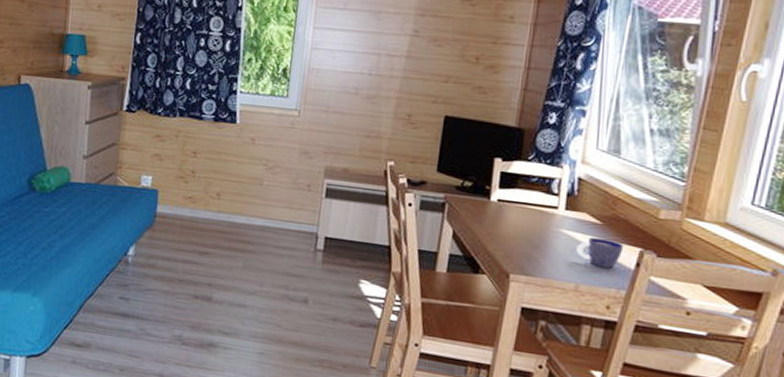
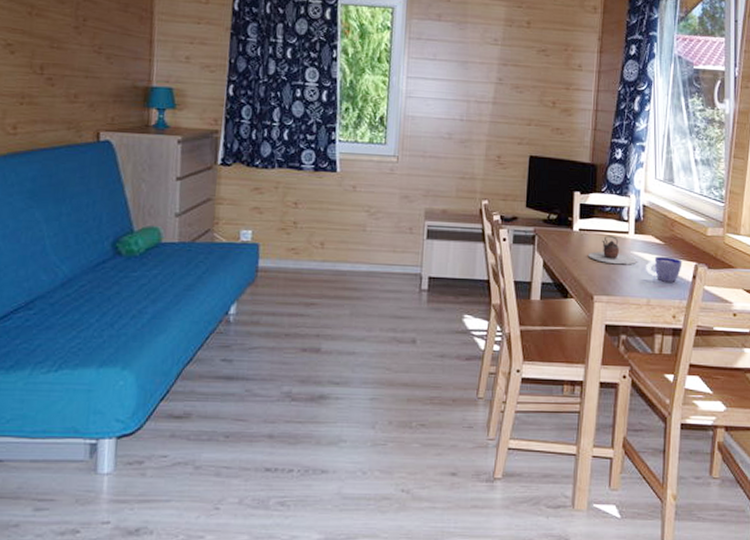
teapot: none [507,209,568,244] -> present [588,236,638,265]

